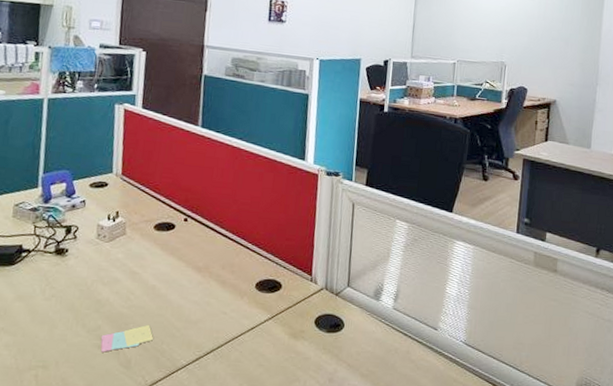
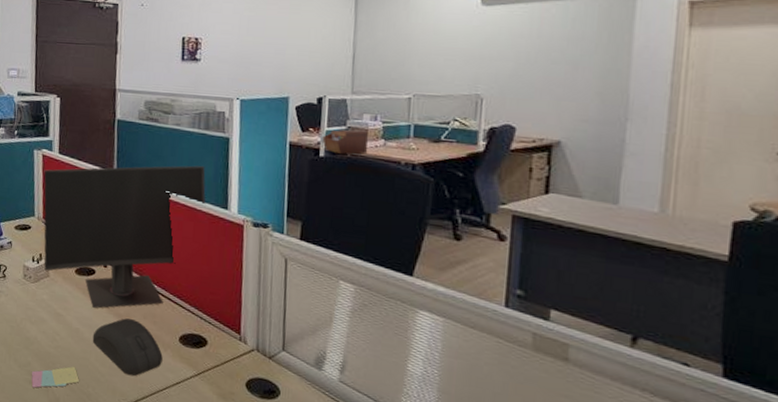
computer monitor: none [120,120,286,263] -> present [43,165,206,309]
computer mouse: none [169,270,239,327] -> present [92,318,163,377]
sewing box: none [387,88,423,110] -> present [322,129,368,155]

